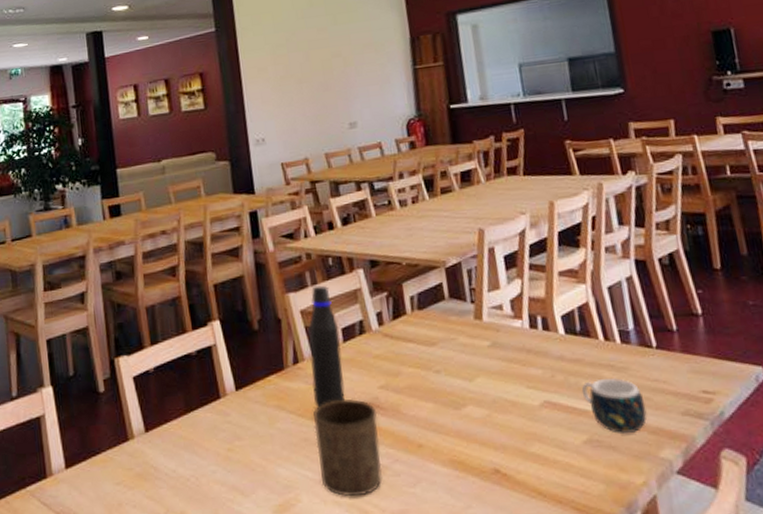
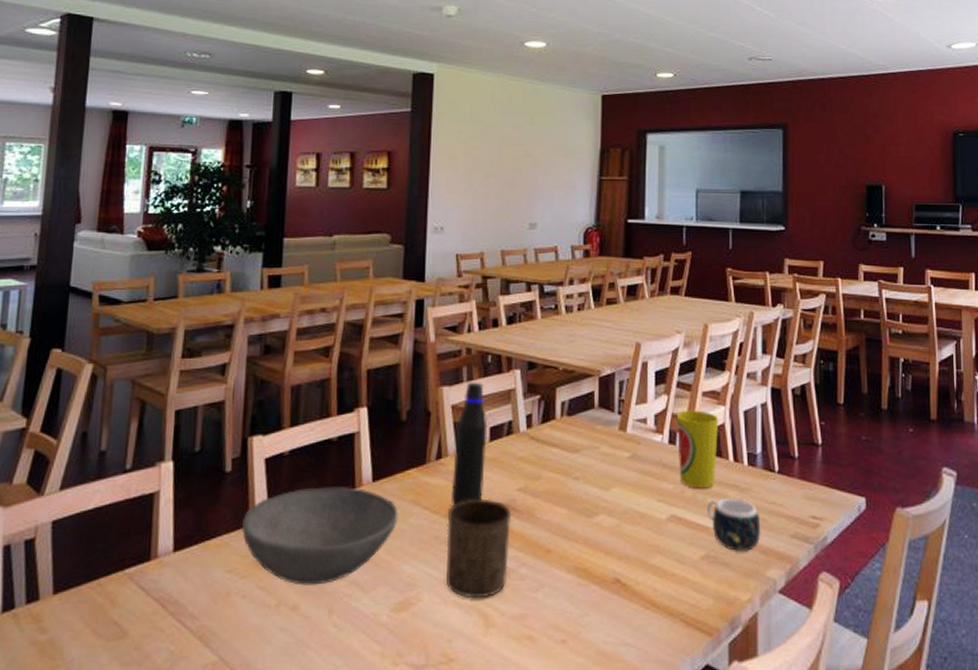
bowl: none [122,397,266,493] -> present [242,487,399,585]
cup: none [533,291,587,372] -> present [676,410,719,489]

